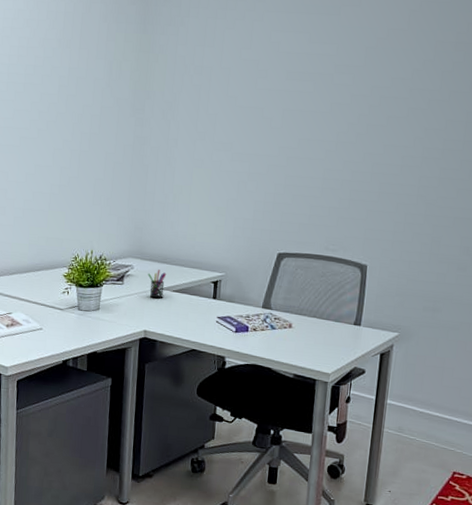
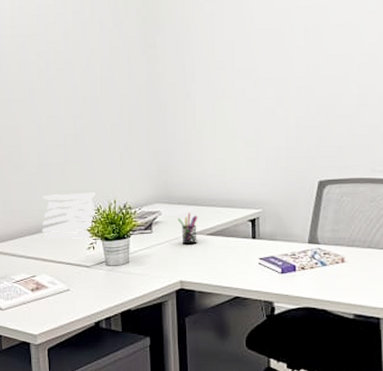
ceiling light fixture: none [21,239,75,283] -> present [42,192,97,239]

